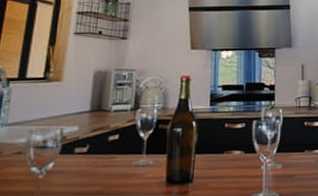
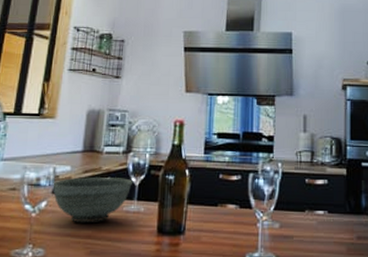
bowl: none [59,134,142,181] -> present [51,177,134,223]

